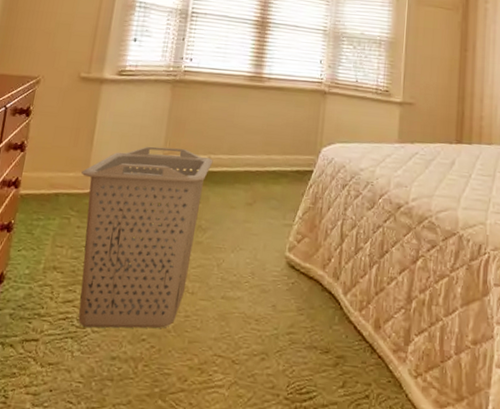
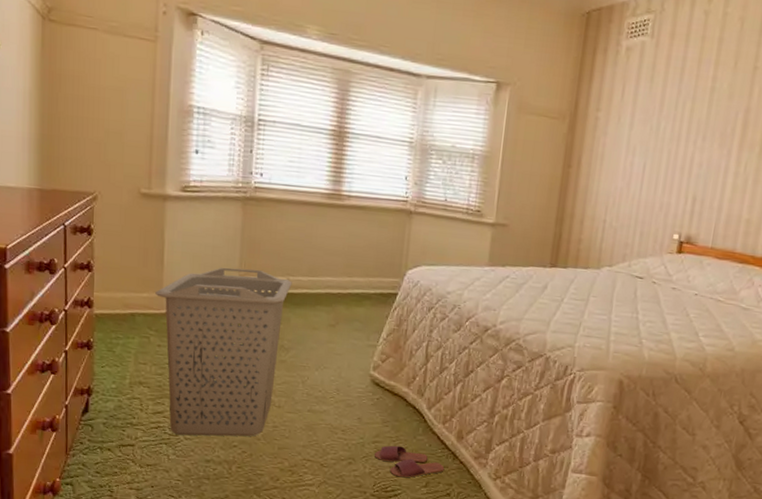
slippers: none [289,337,362,377] -> present [375,445,445,478]

